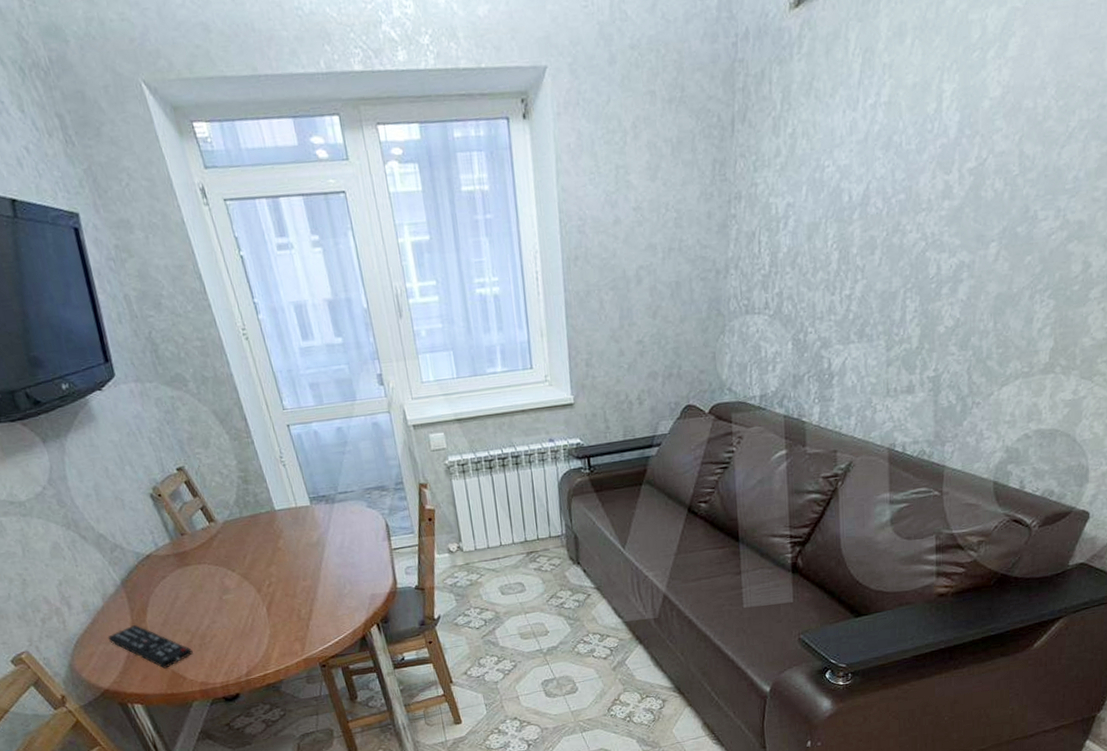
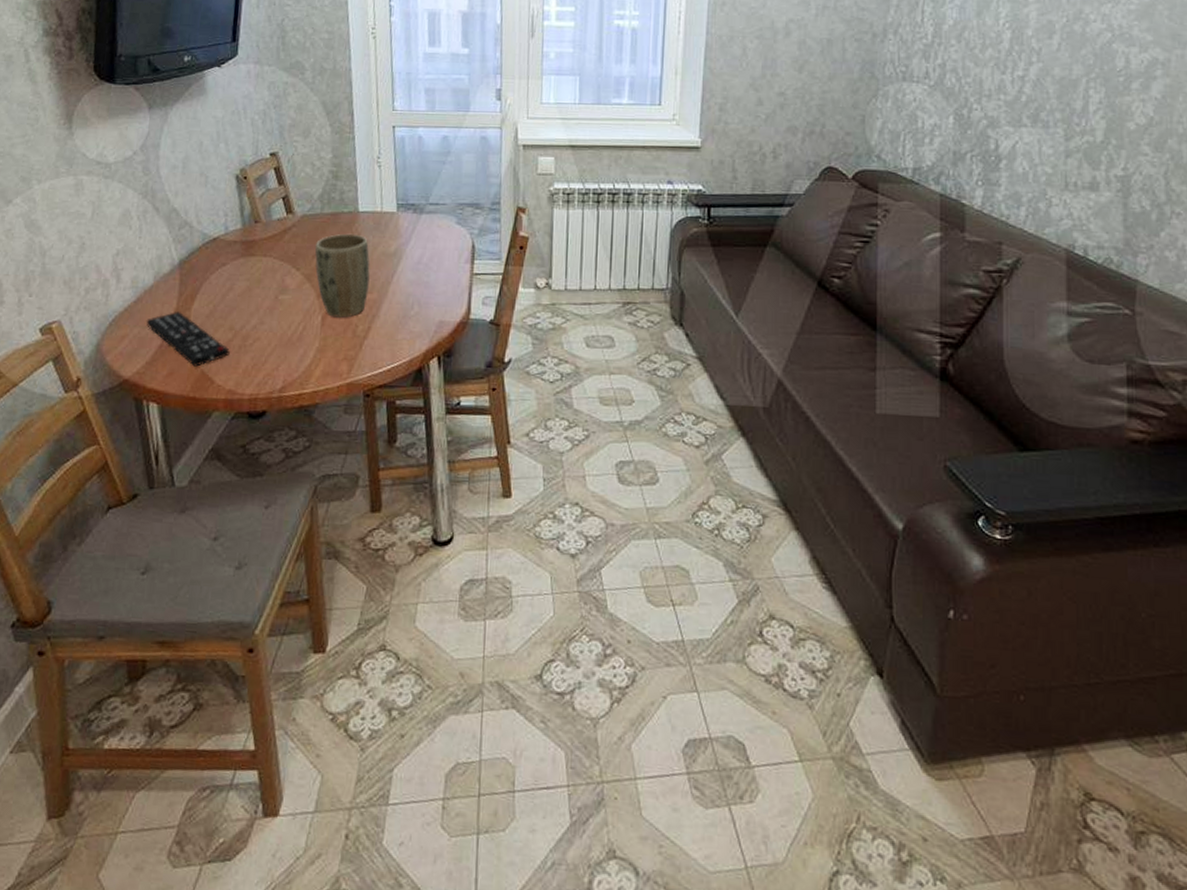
plant pot: none [243,531,303,607] -> present [314,233,370,318]

